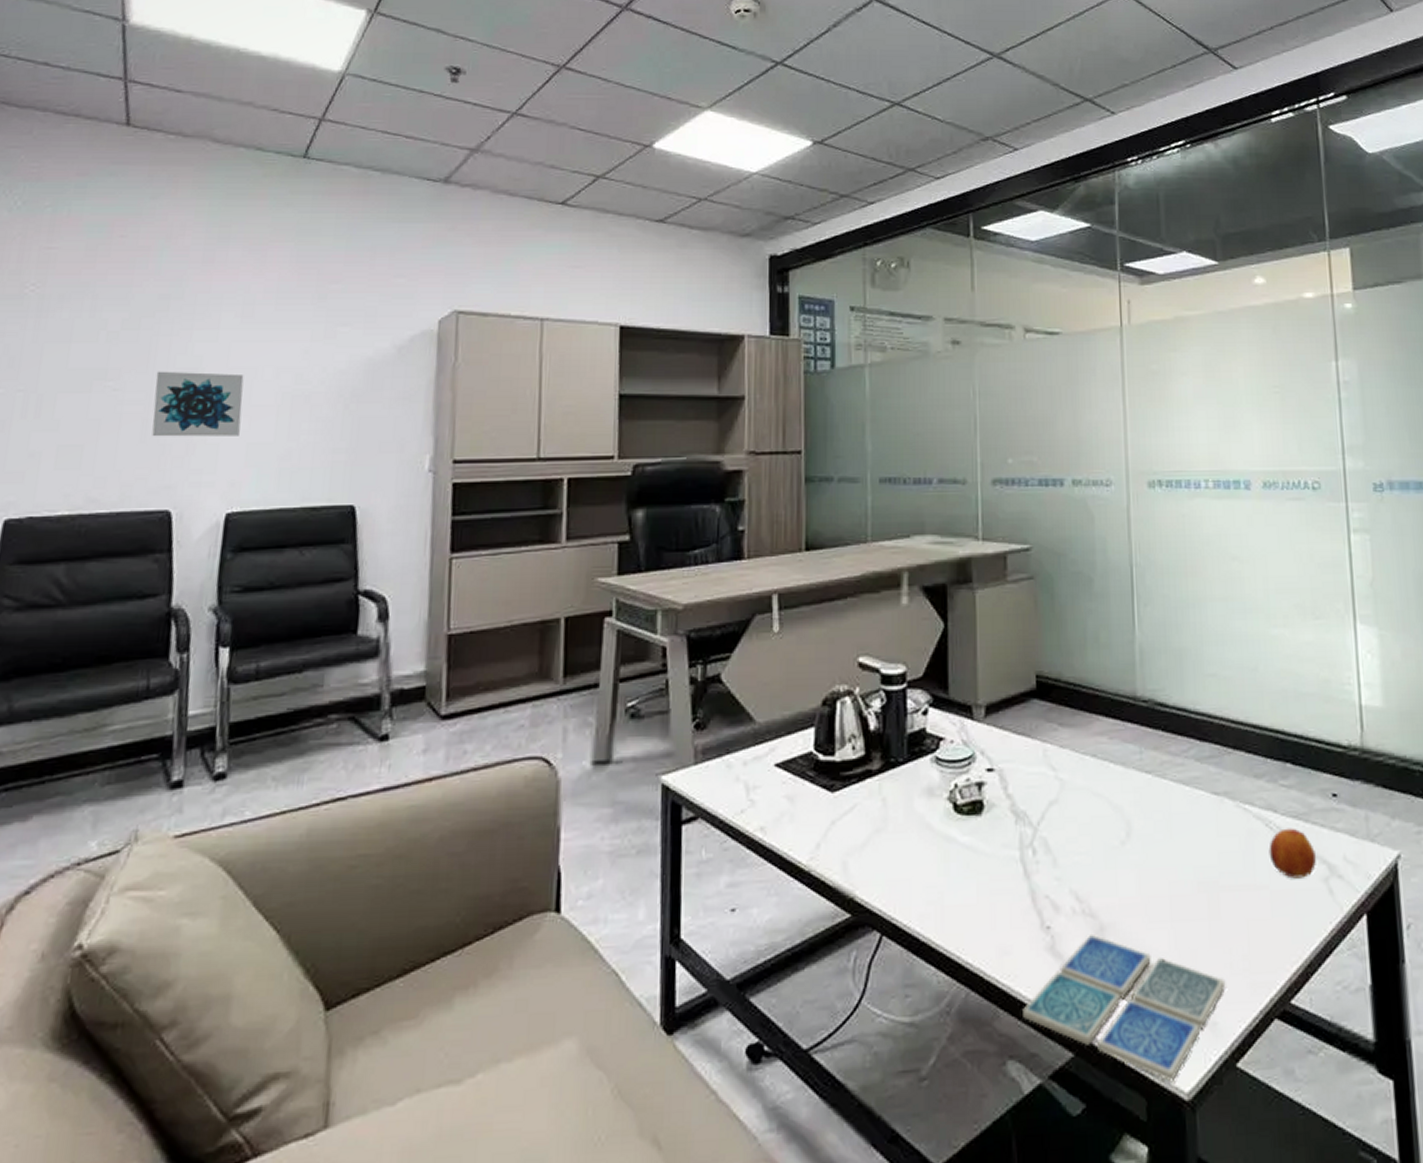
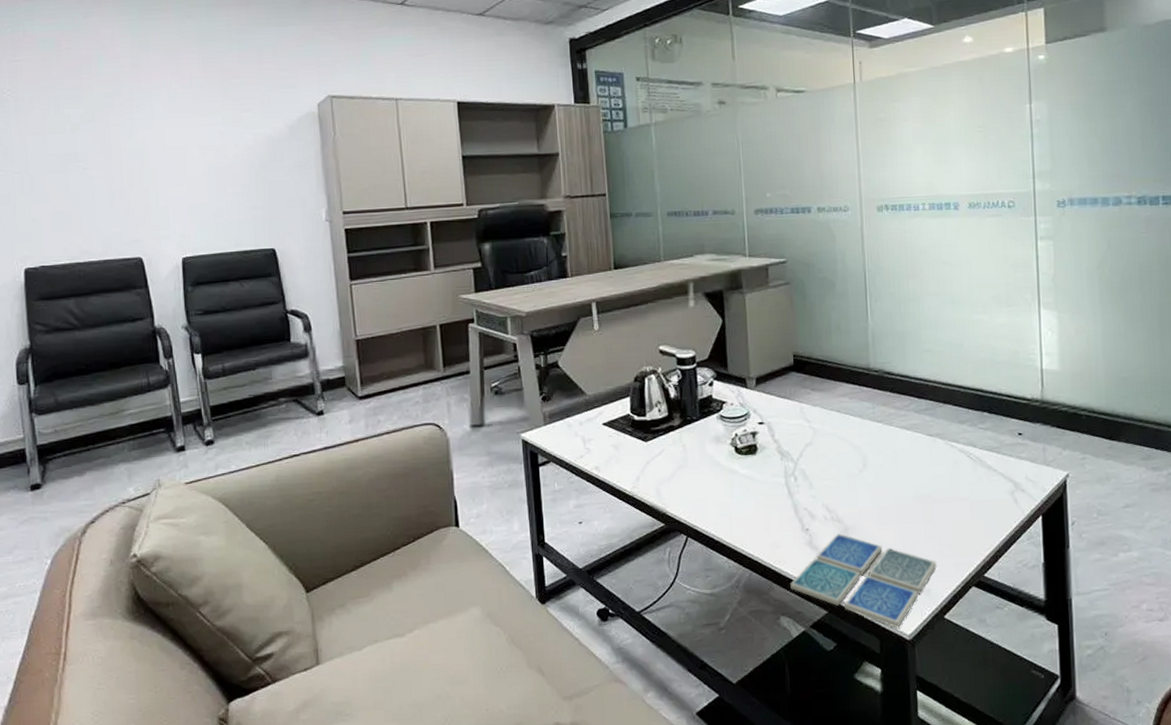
wall art: present [152,371,244,437] -> none [113,152,182,203]
fruit: present [1268,828,1316,879] -> none [969,457,1005,493]

